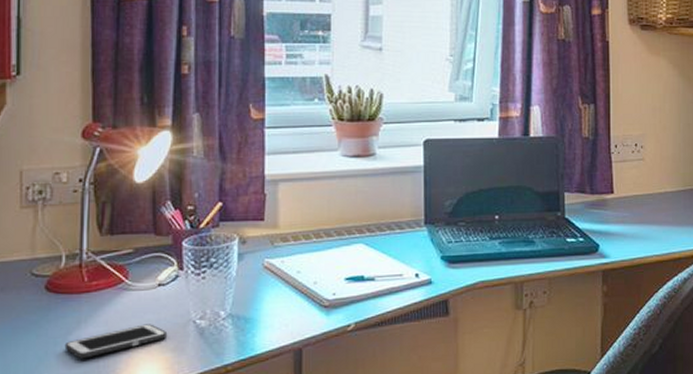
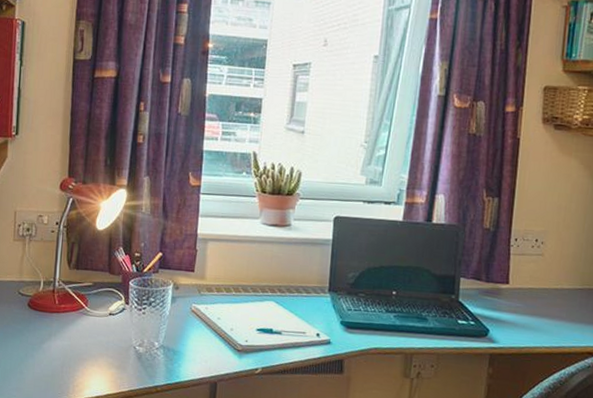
cell phone: present [64,324,168,359] -> none [39,343,114,364]

